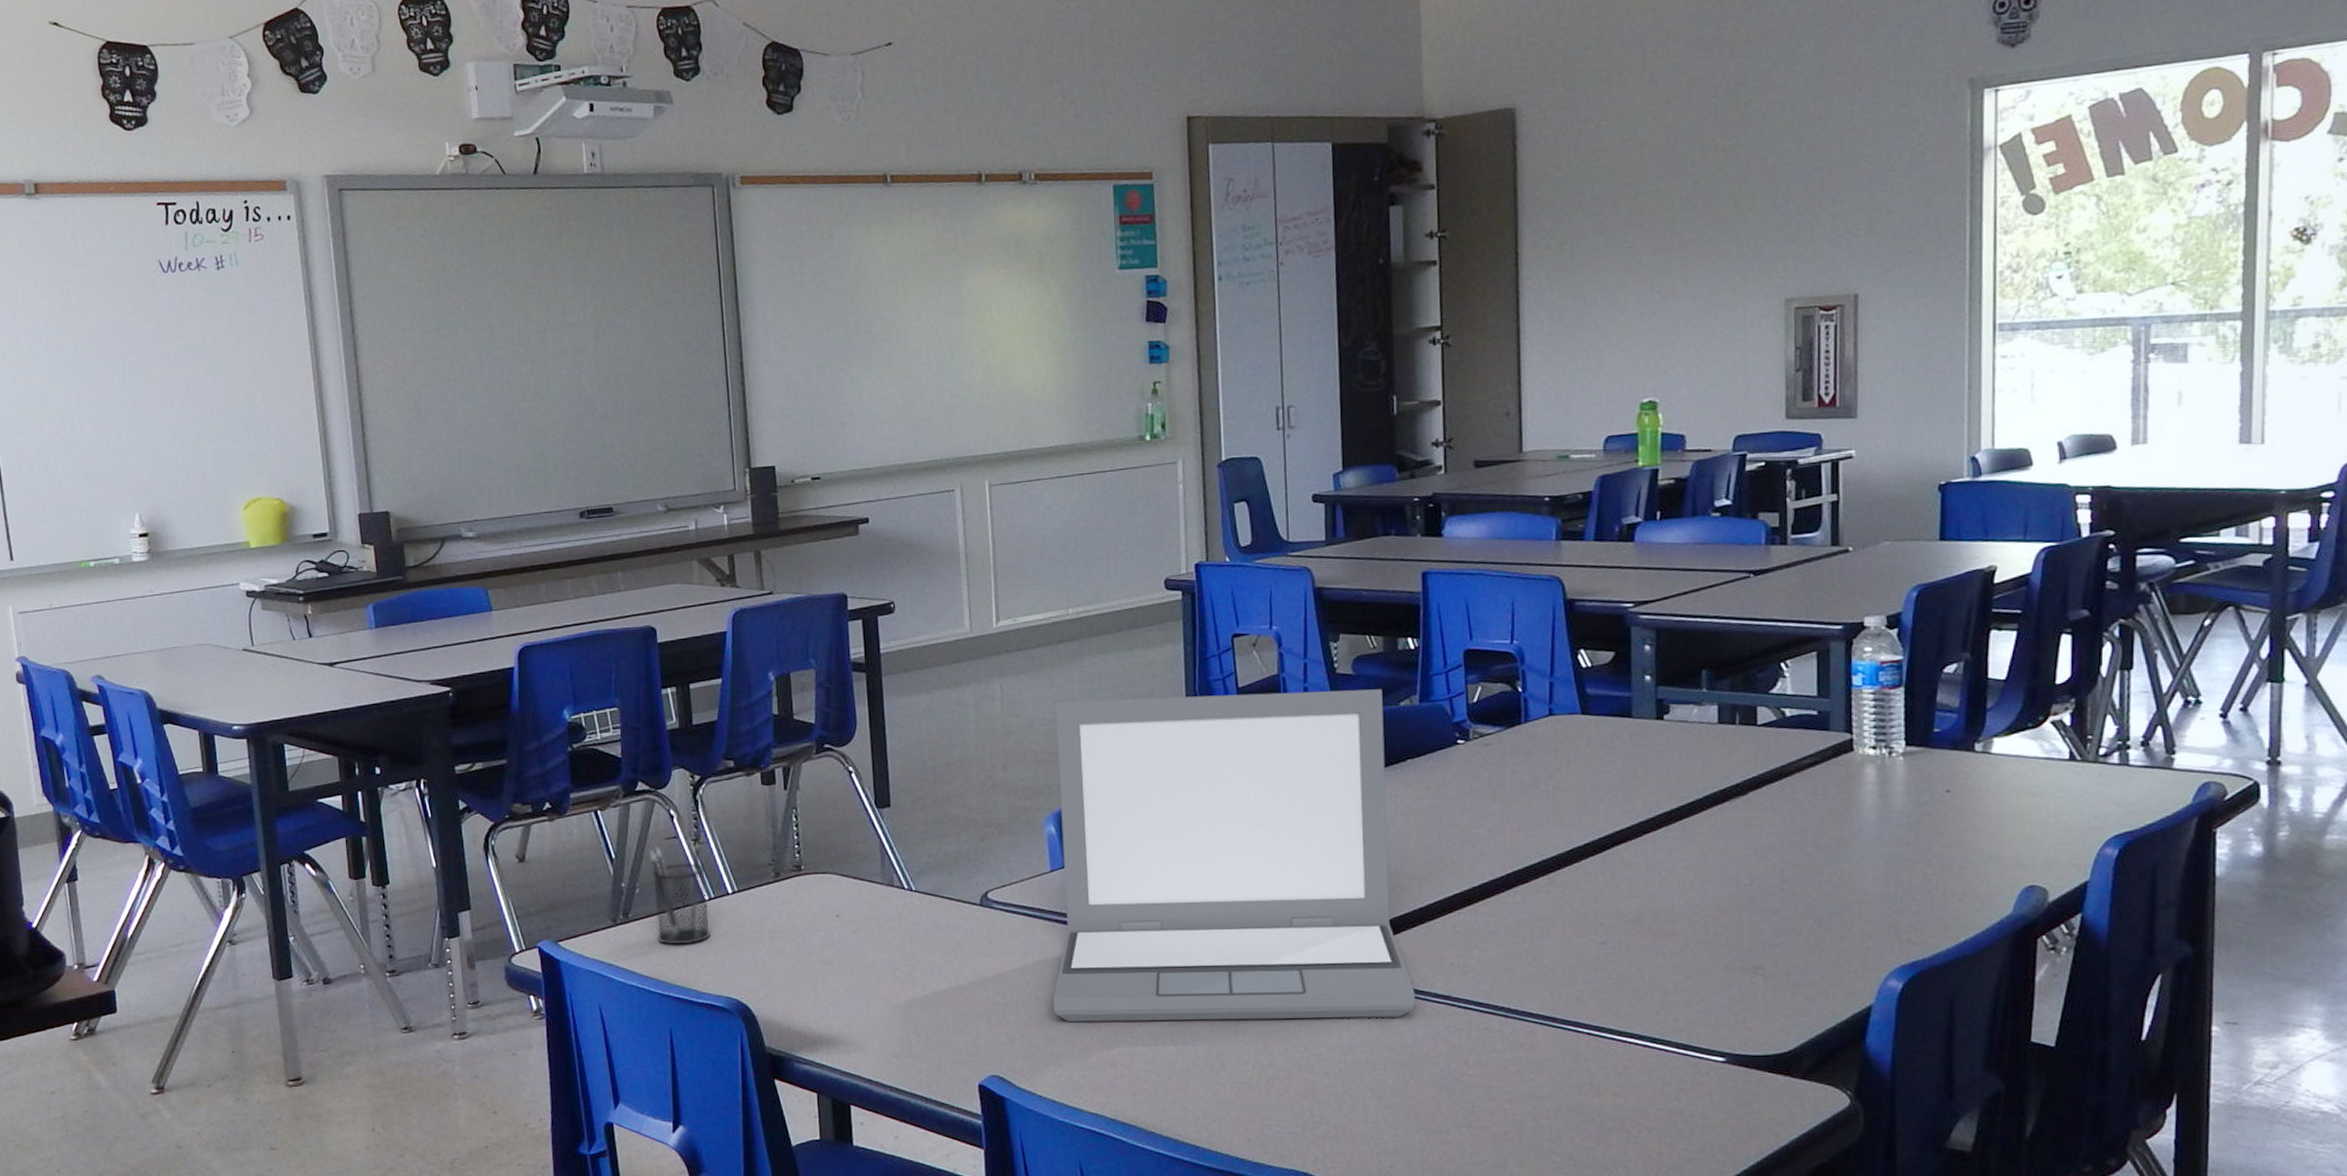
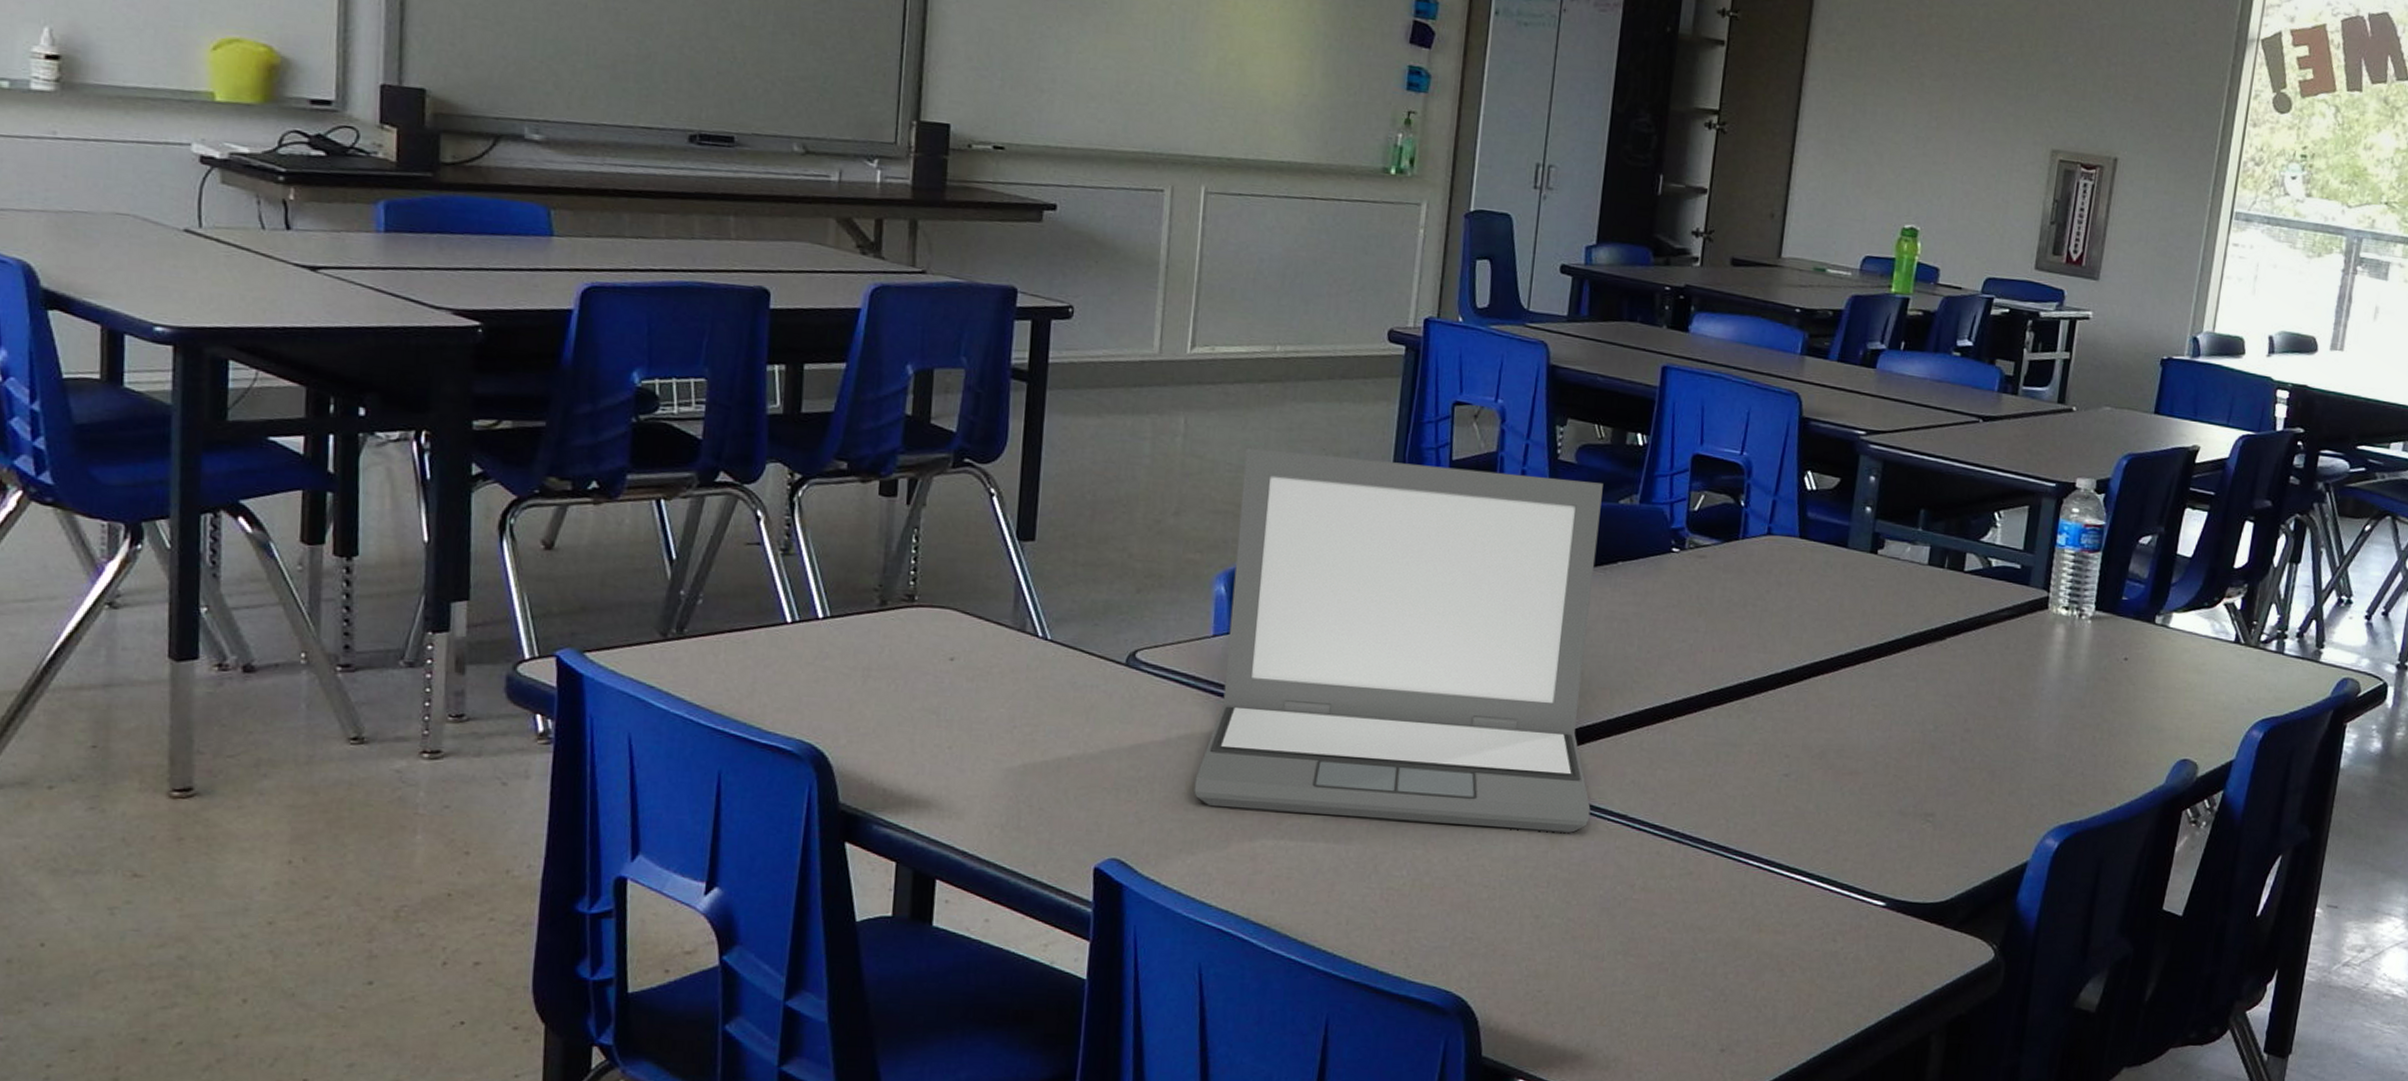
pencil holder: present [649,840,711,945] -> none [718,551,794,674]

